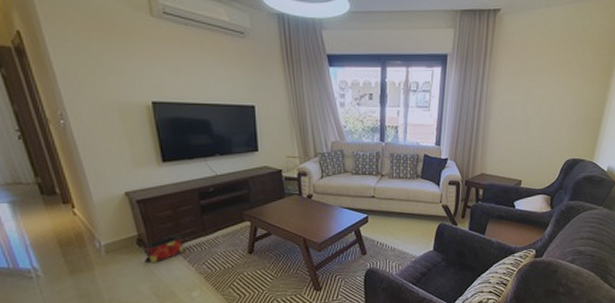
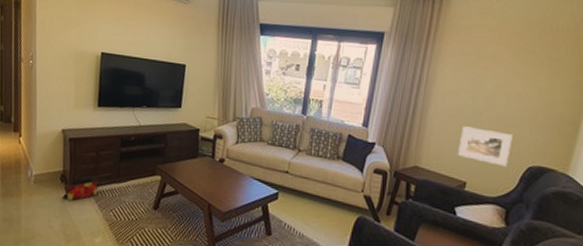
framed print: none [514,133,554,163] -> present [458,126,513,167]

